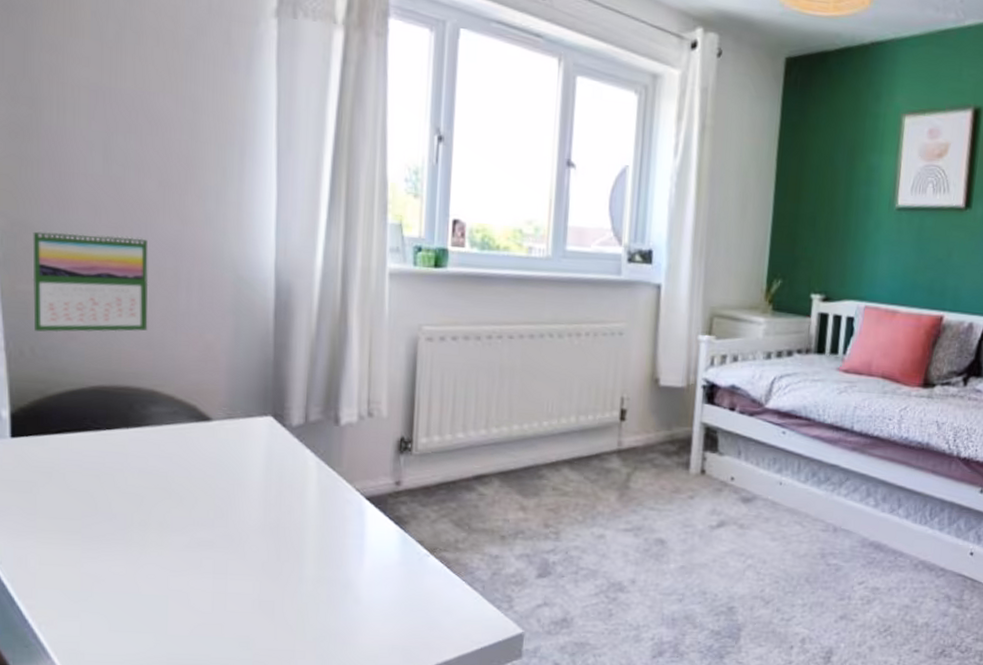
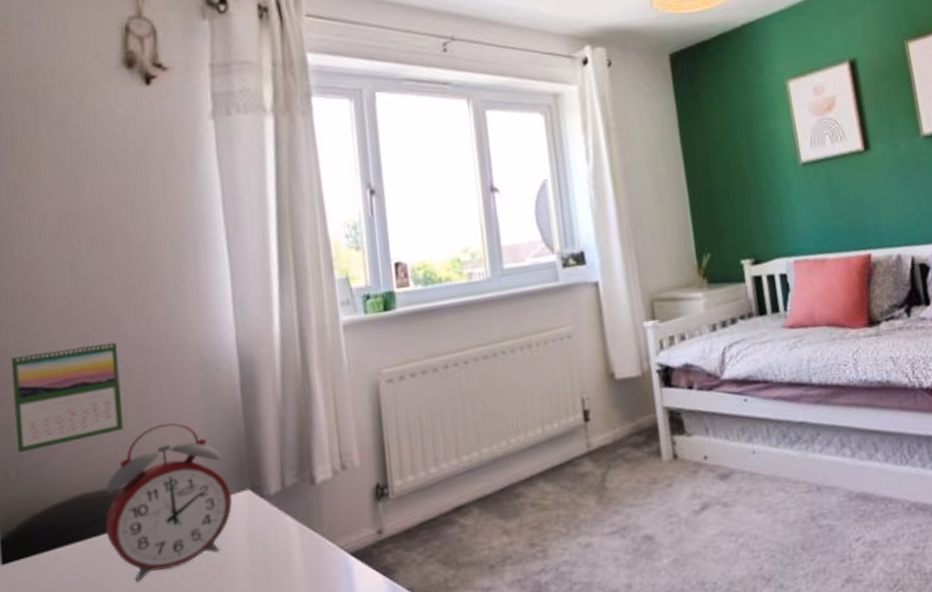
alarm clock: none [120,332,253,482] -> present [105,422,232,583]

